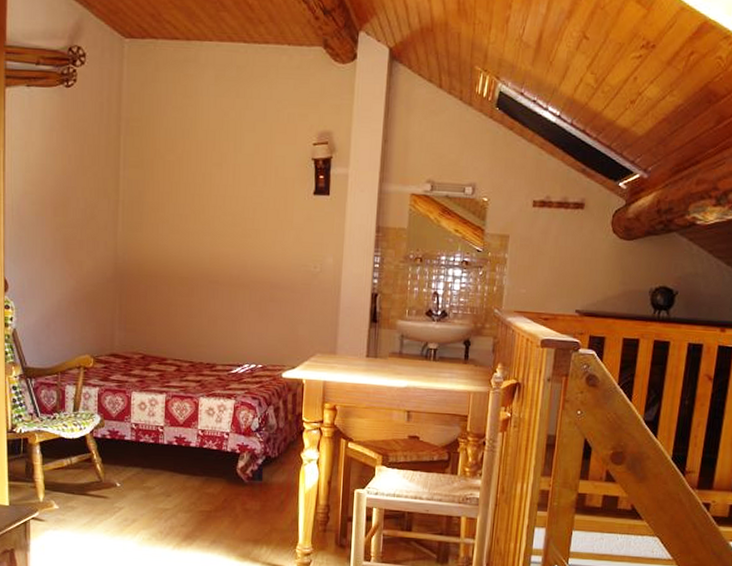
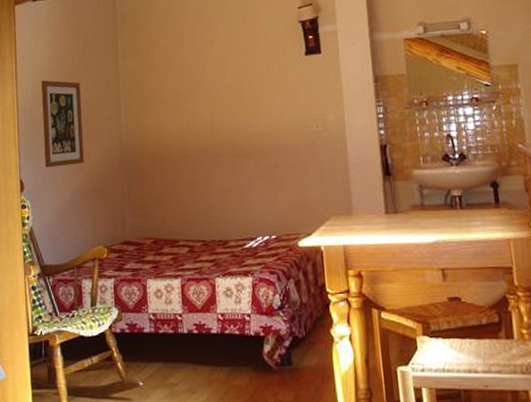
wall art: none [33,177,75,272] -> present [41,80,84,168]

